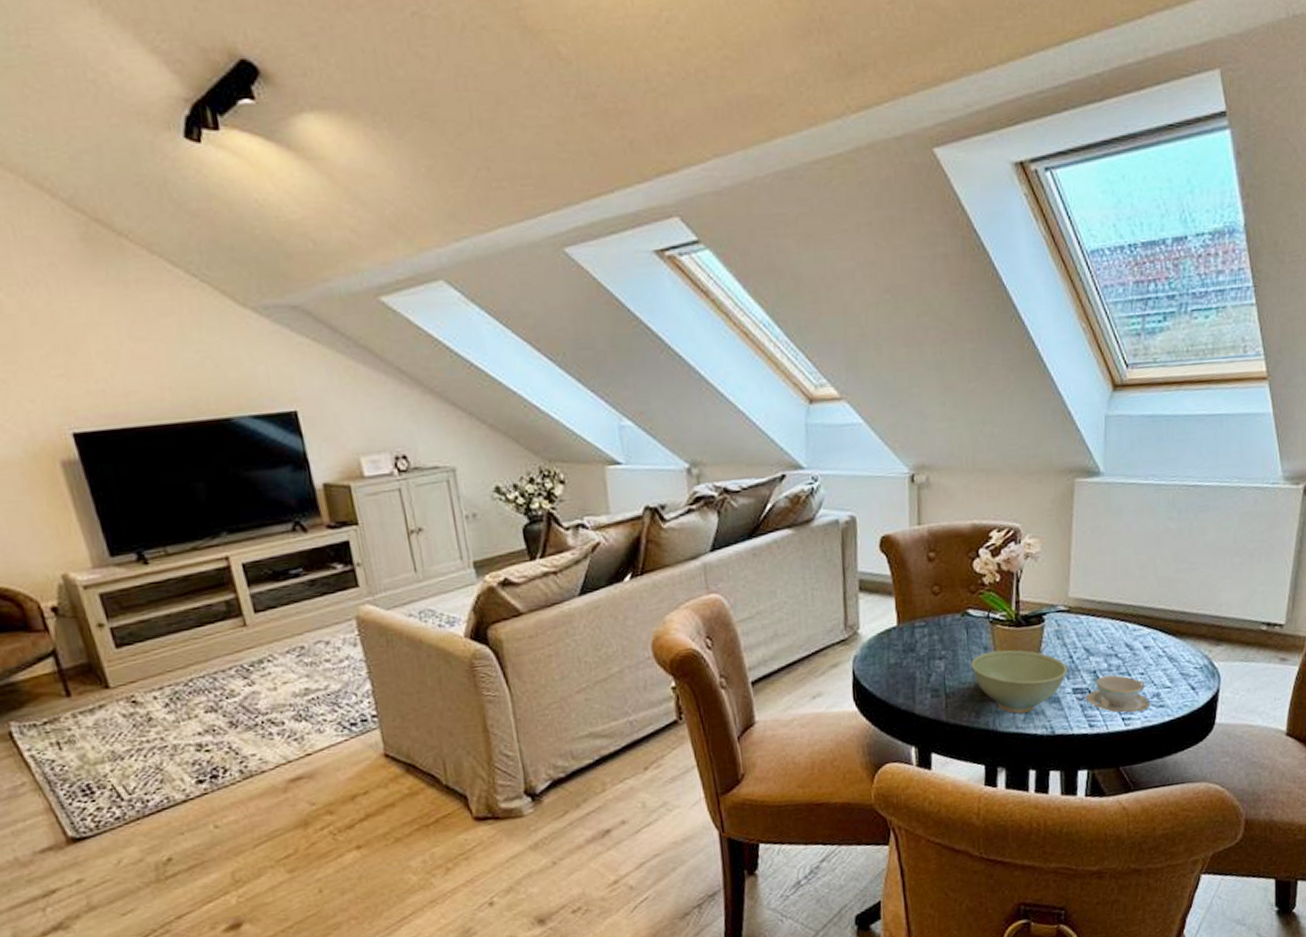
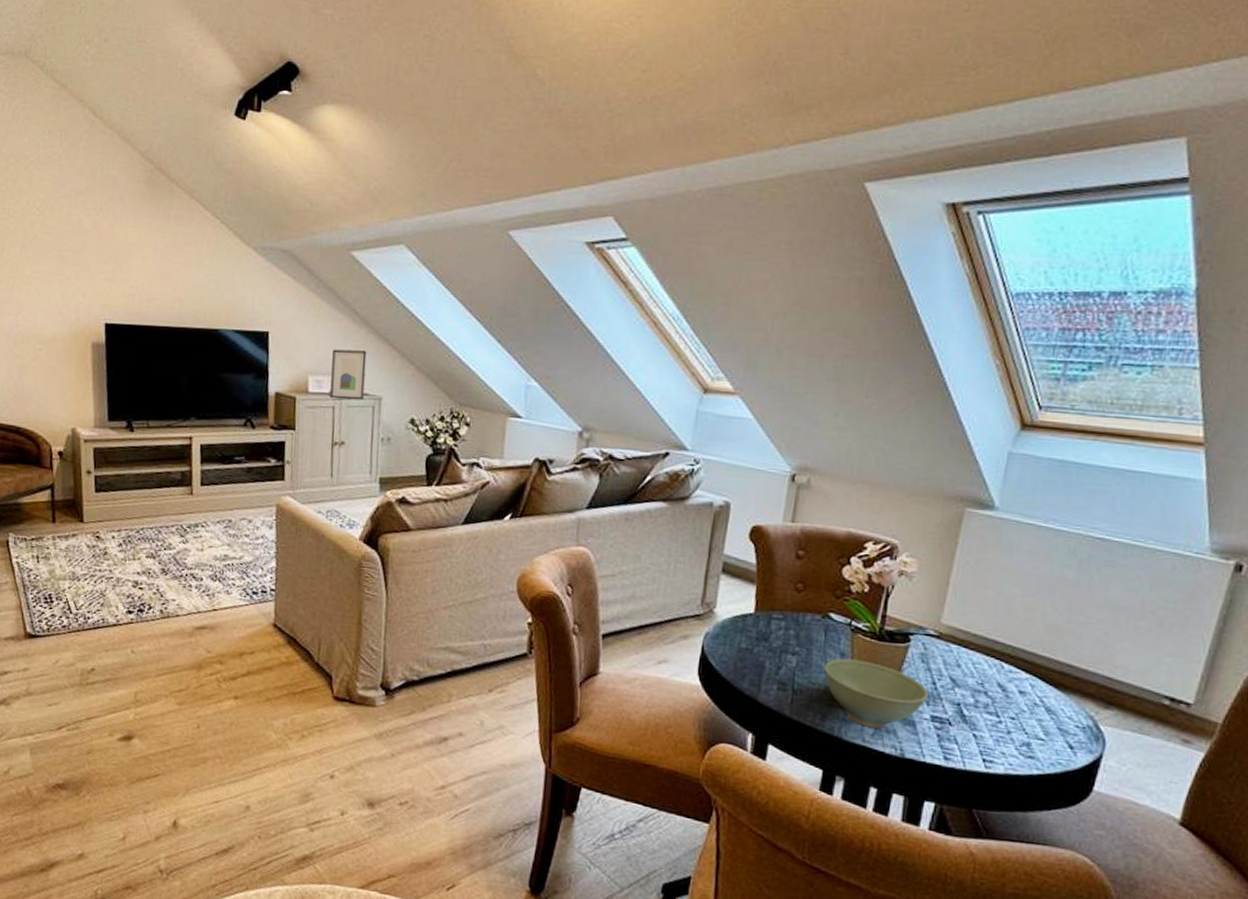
picture frame: none [383,414,434,480] -> present [330,349,367,400]
teacup: present [1086,675,1151,714] -> none [945,711,1019,758]

